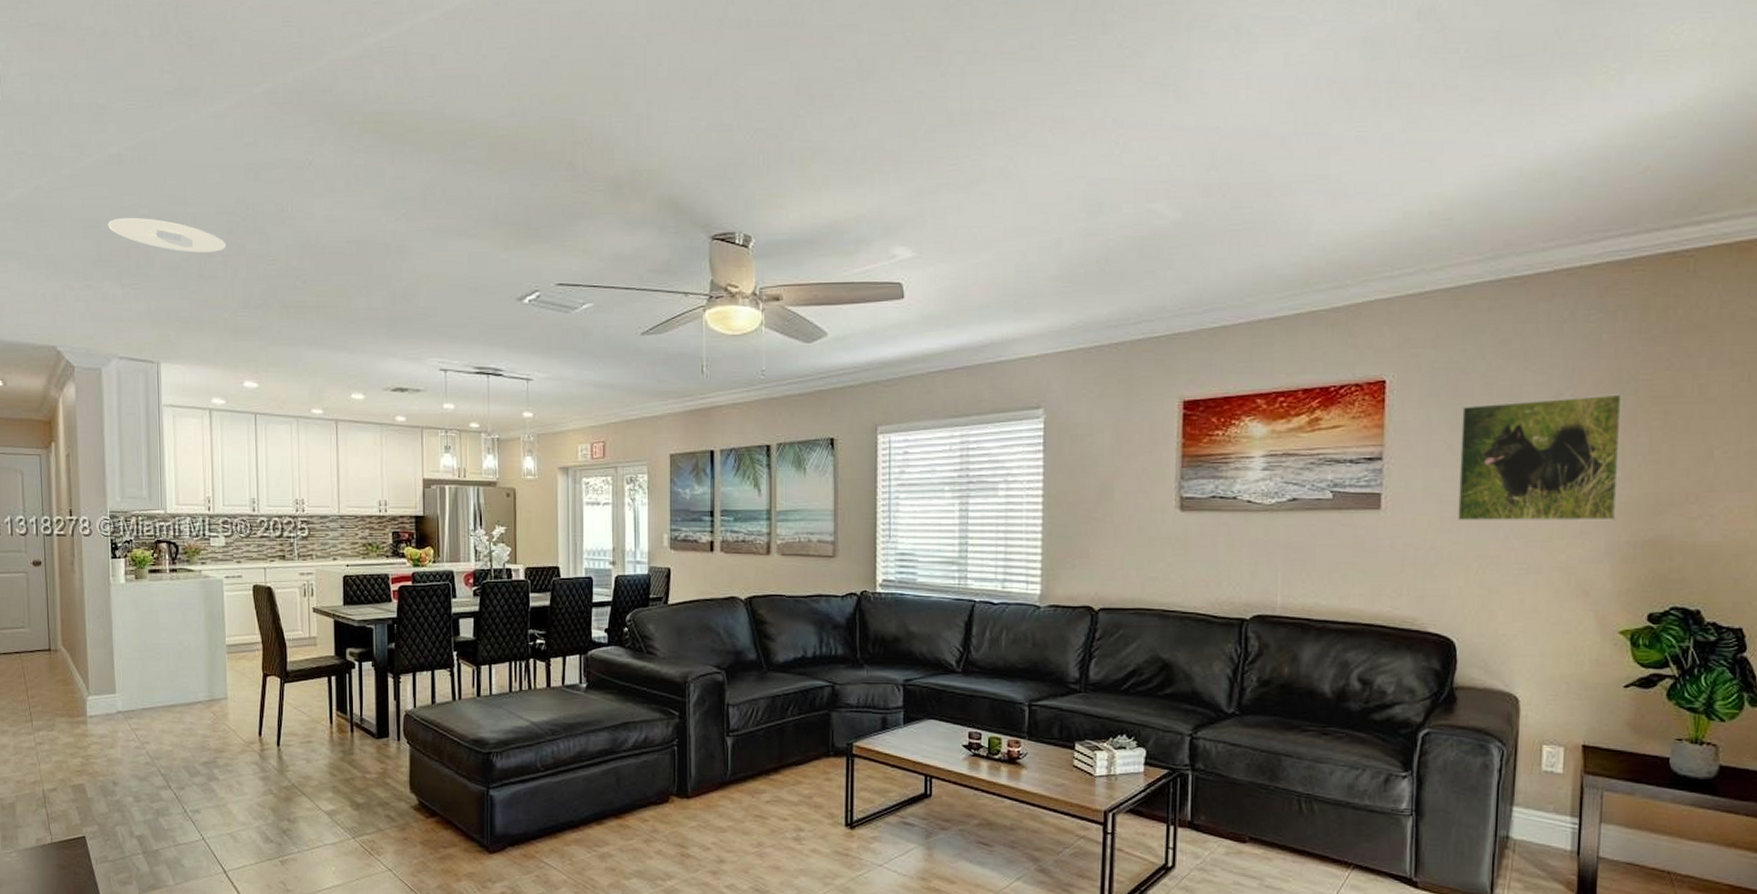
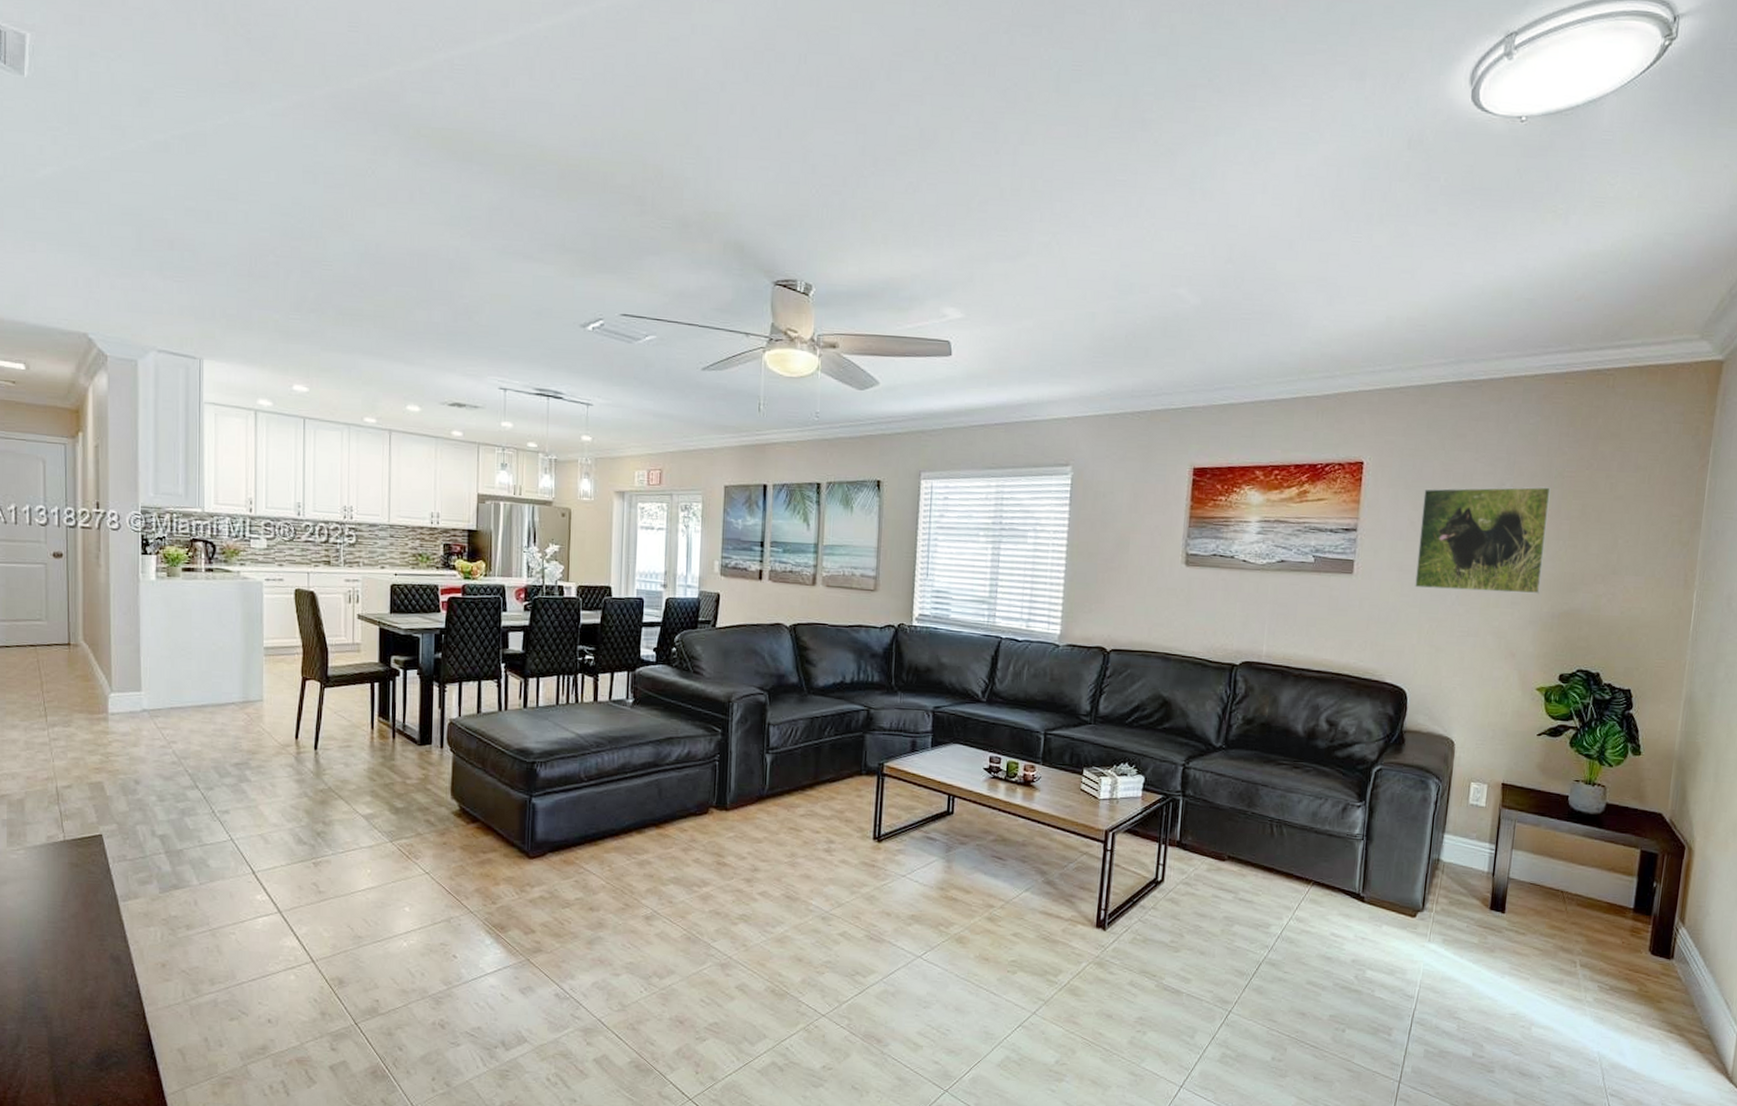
recessed light: present [108,217,227,253] -> none [150,207,280,252]

